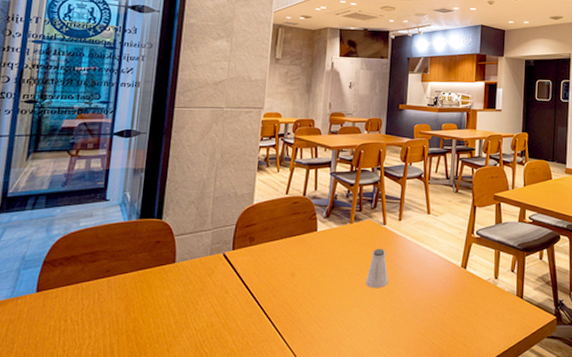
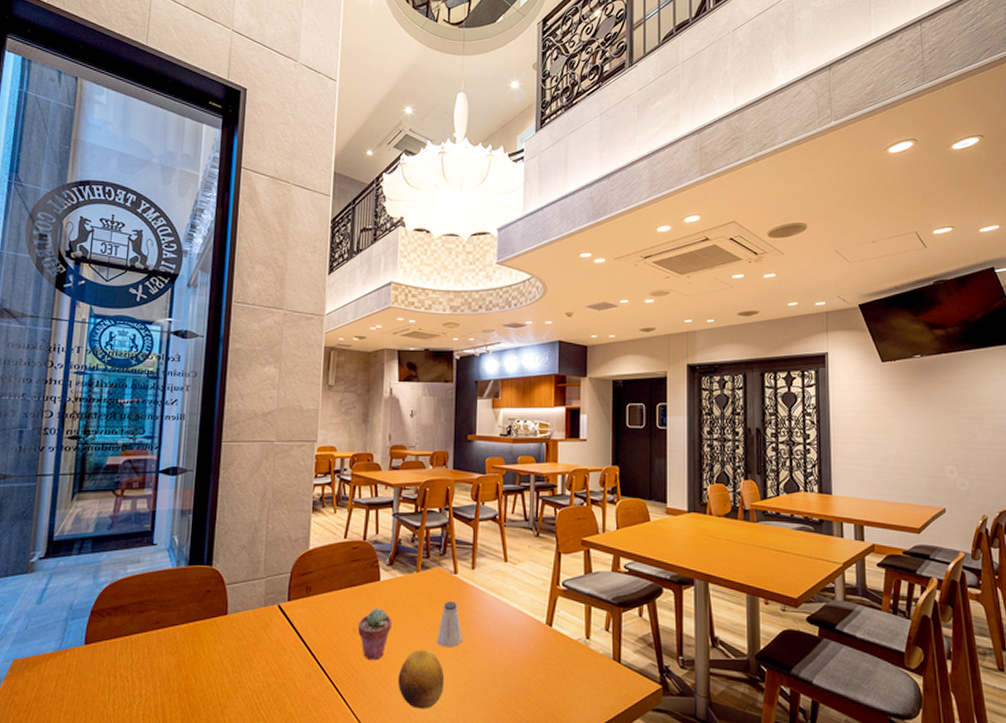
potted succulent: none [295,255,326,300] -> present [357,608,392,660]
fruit: none [330,291,372,342] -> present [397,650,445,709]

